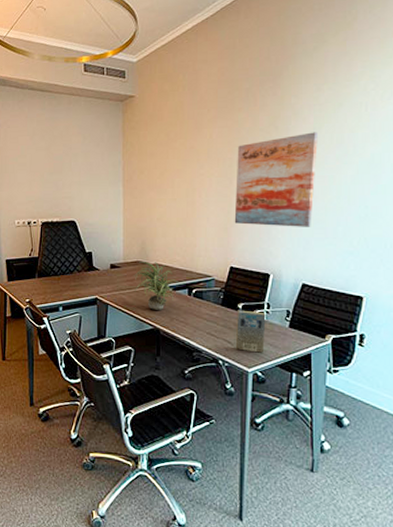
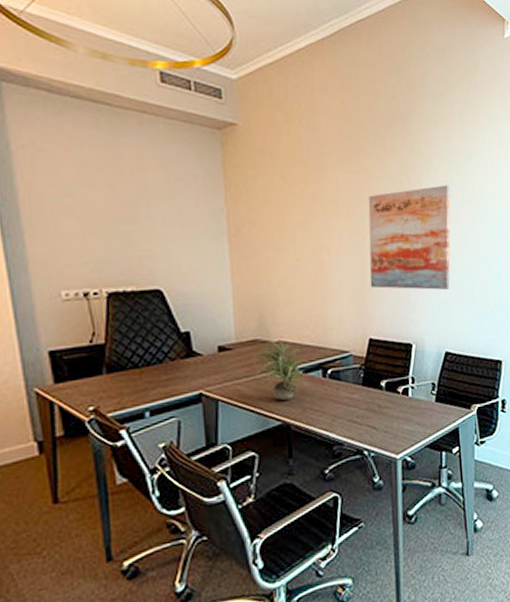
book: present [235,310,266,353] -> none [380,388,412,435]

